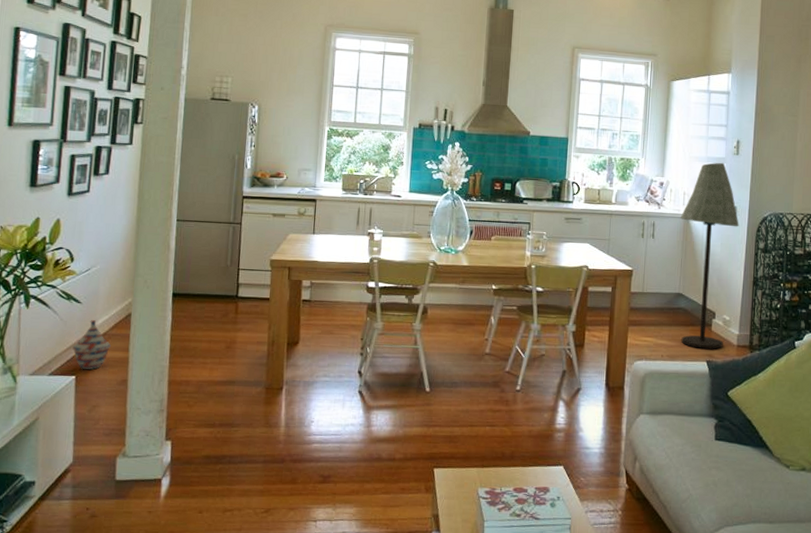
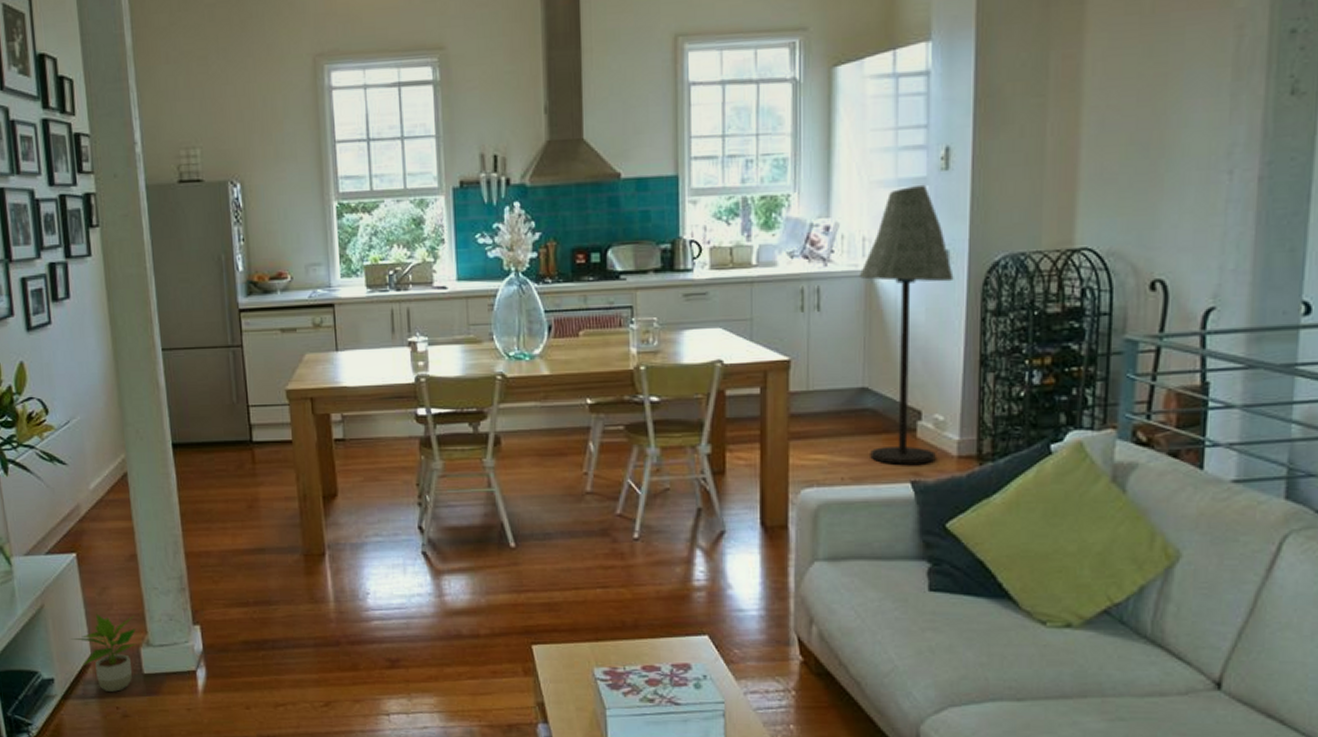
potted plant: none [57,428,117,495] -> present [71,614,137,692]
woven basket: present [72,320,111,370] -> none [66,484,110,544]

